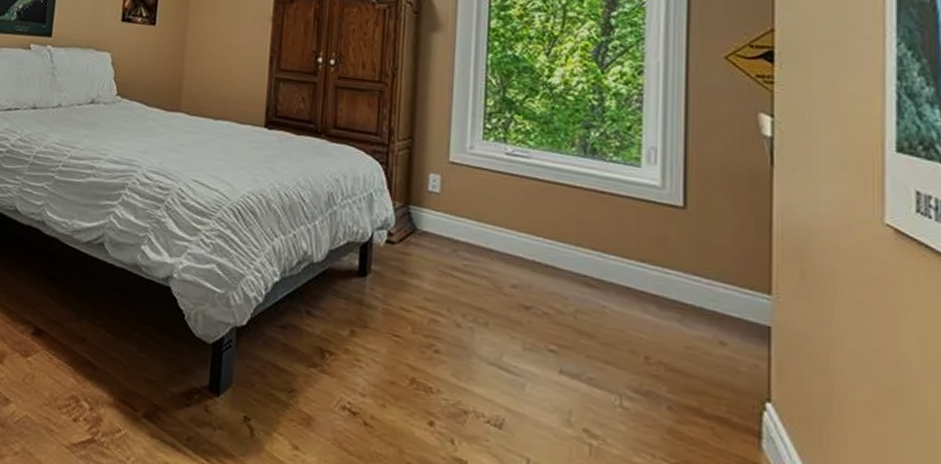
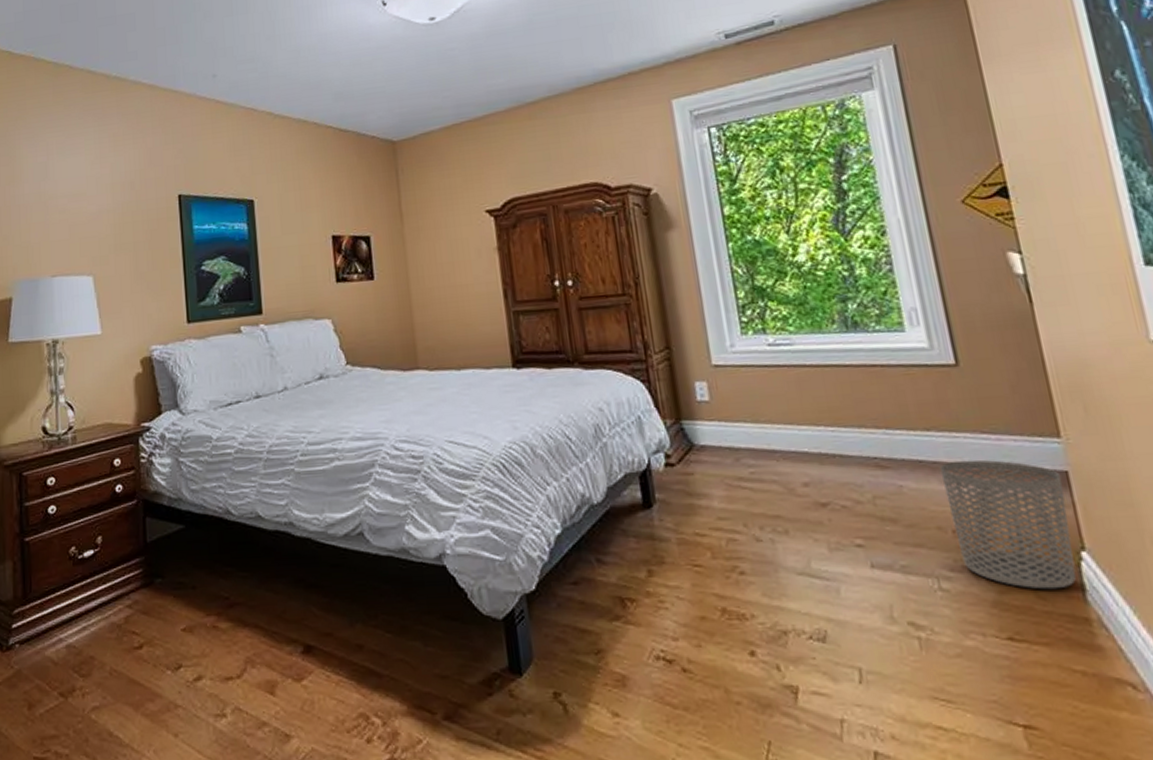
waste bin: none [645,294,763,432] -> present [939,459,1077,590]

